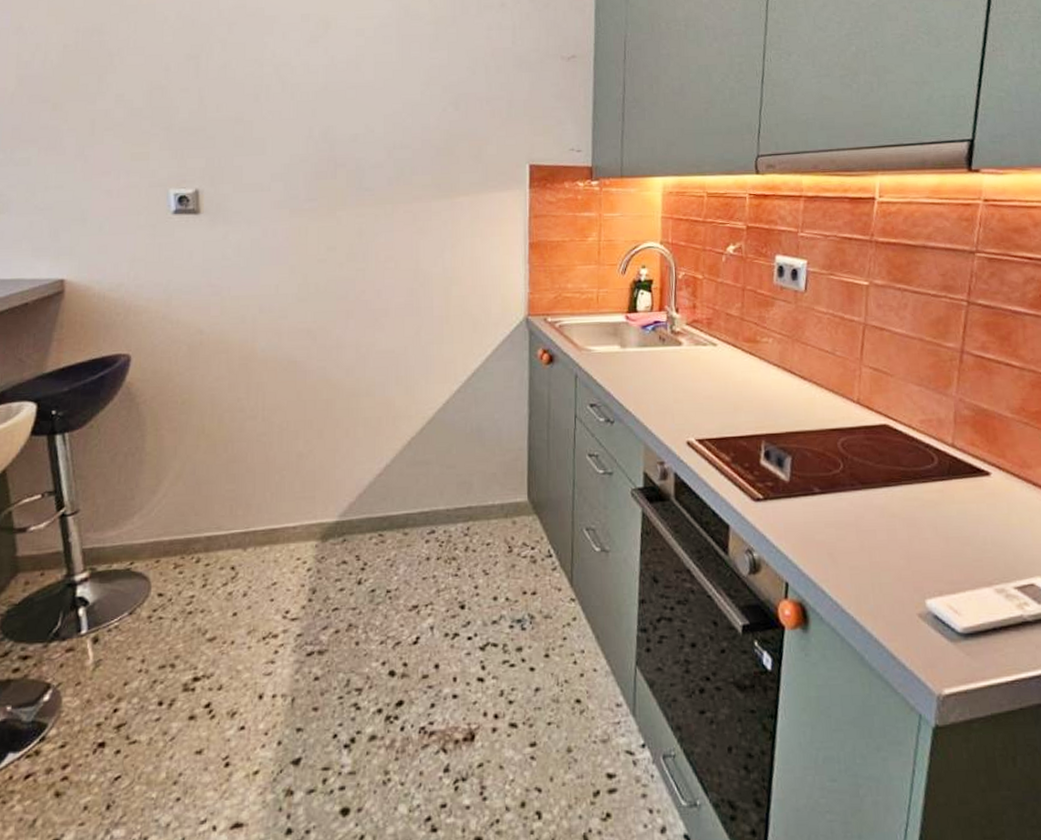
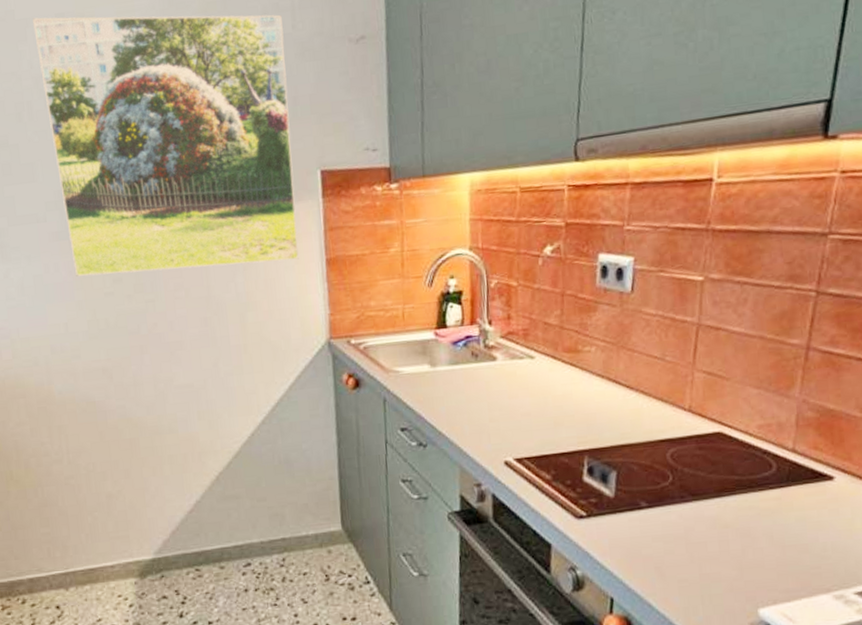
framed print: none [280,16,505,243] -> present [33,15,299,277]

